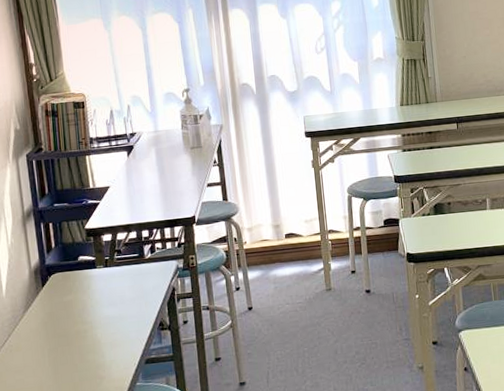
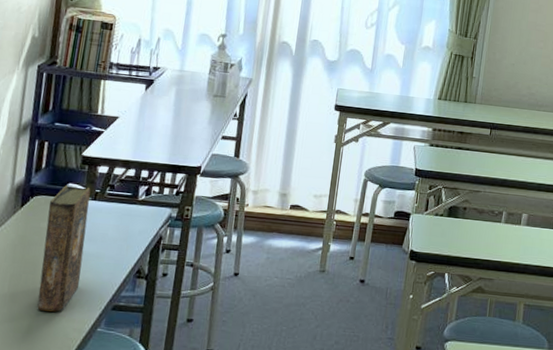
book: none [66,256,111,377] -> present [37,186,91,312]

